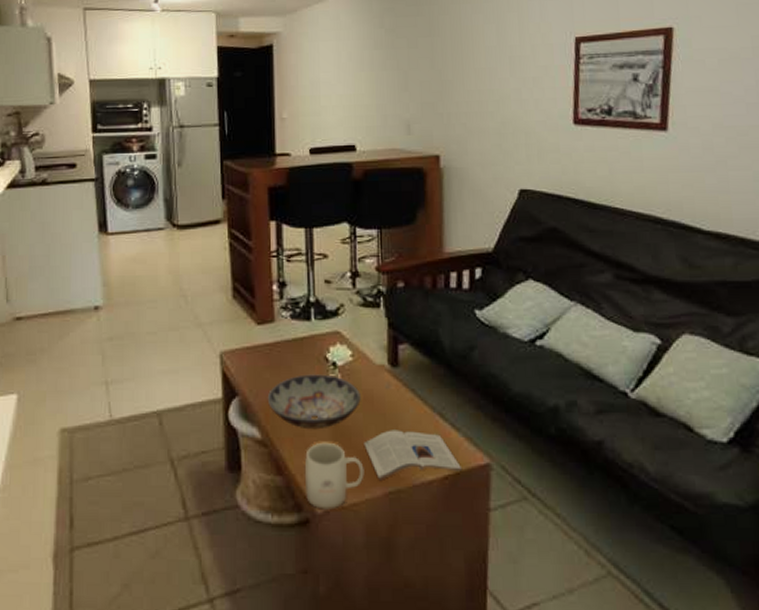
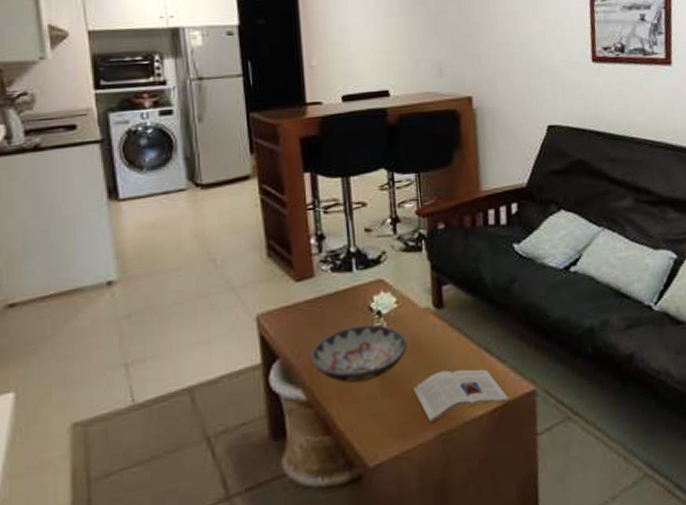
mug: present [304,442,364,510] -> none [353,393,416,463]

